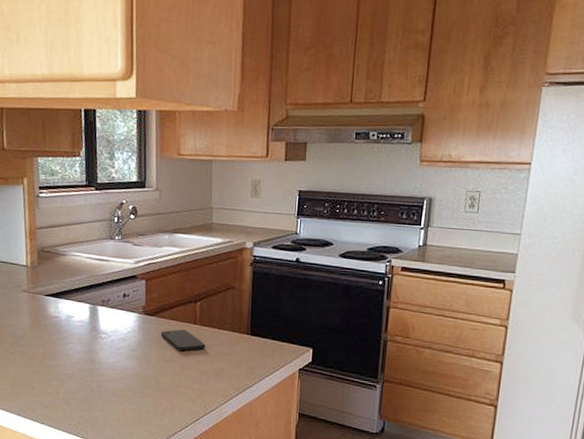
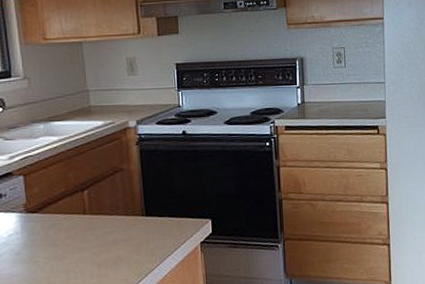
smartphone: present [161,329,206,351] -> none [48,222,100,246]

